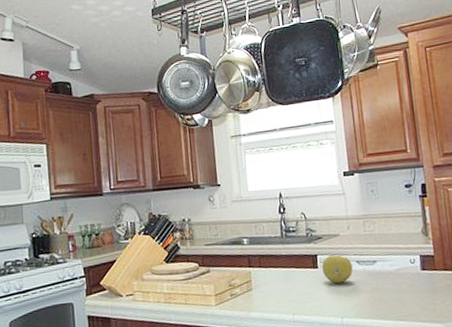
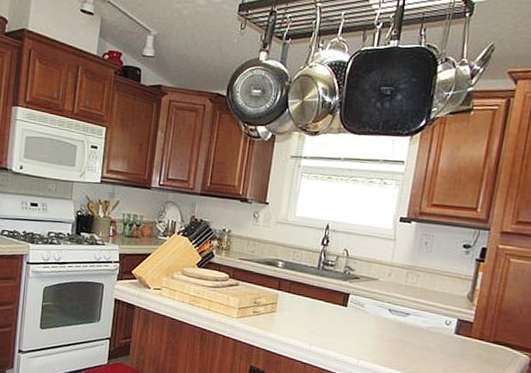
fruit: present [322,255,353,284] -> none [351,297,384,327]

